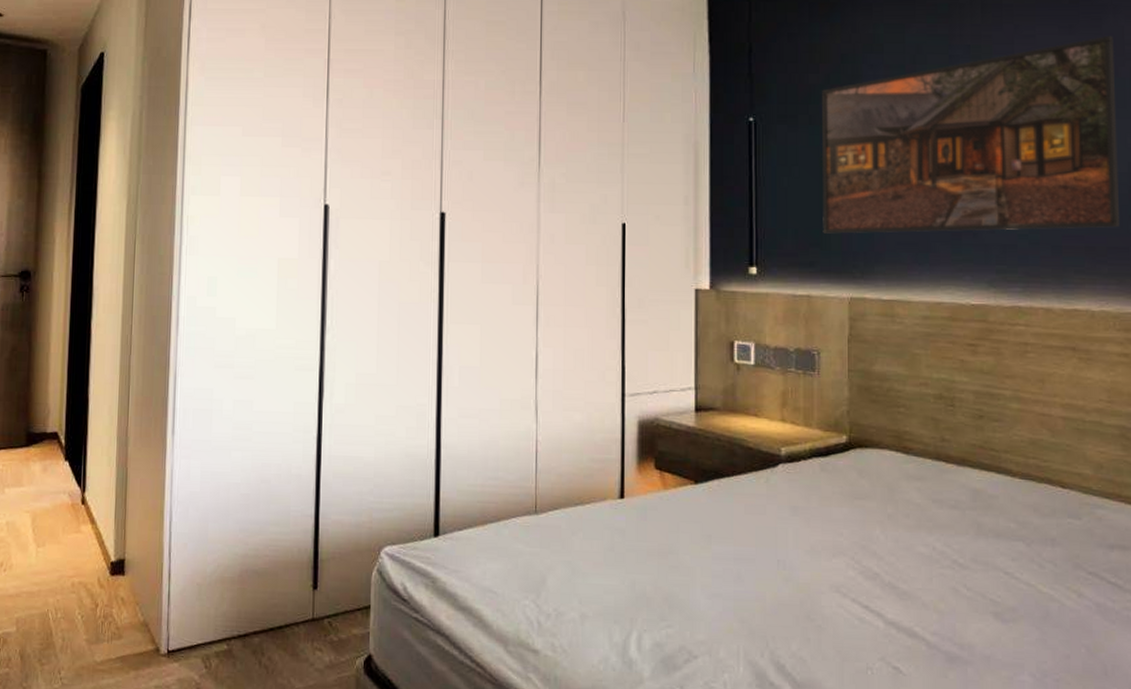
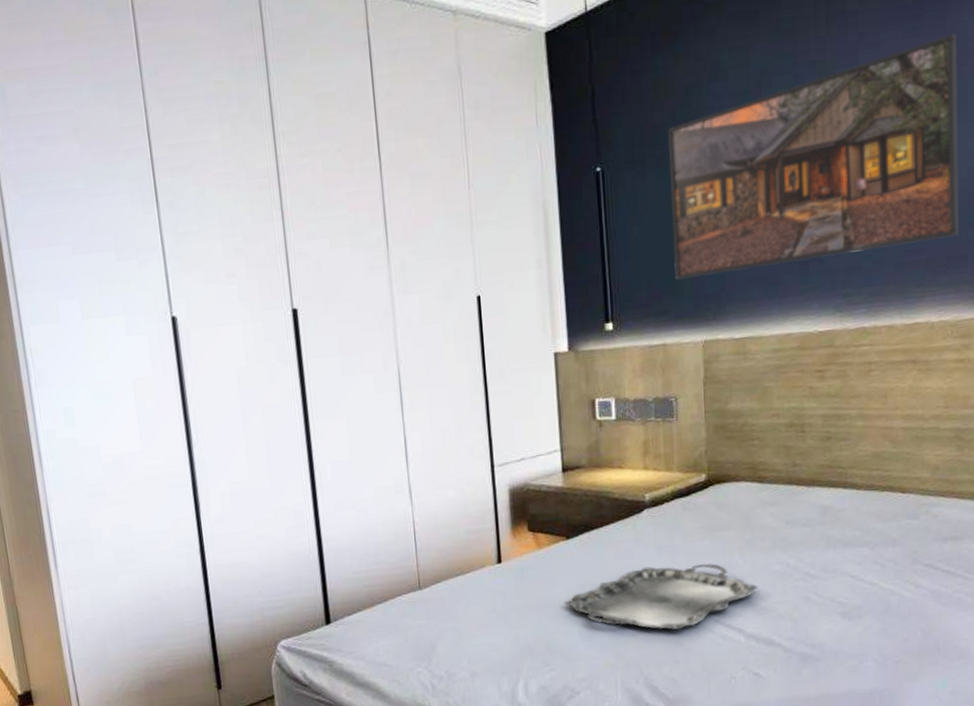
serving tray: none [687,527,900,604] -> present [564,563,758,631]

